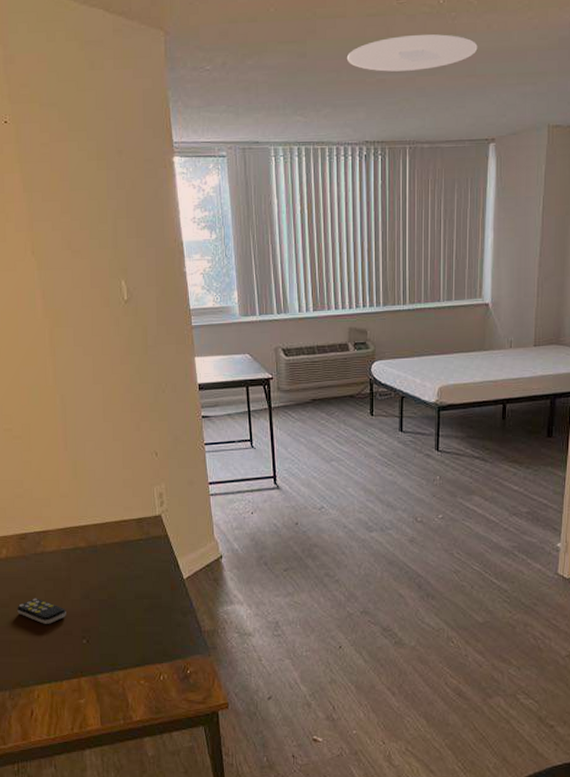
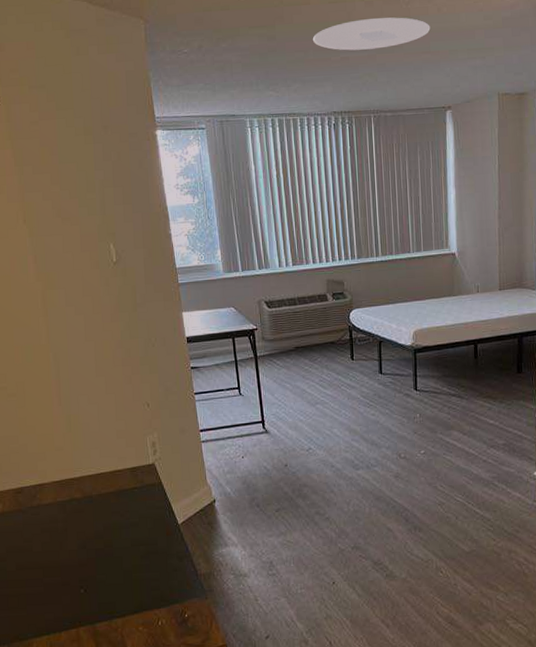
remote control: present [17,598,66,624] -> none [14,550,64,576]

